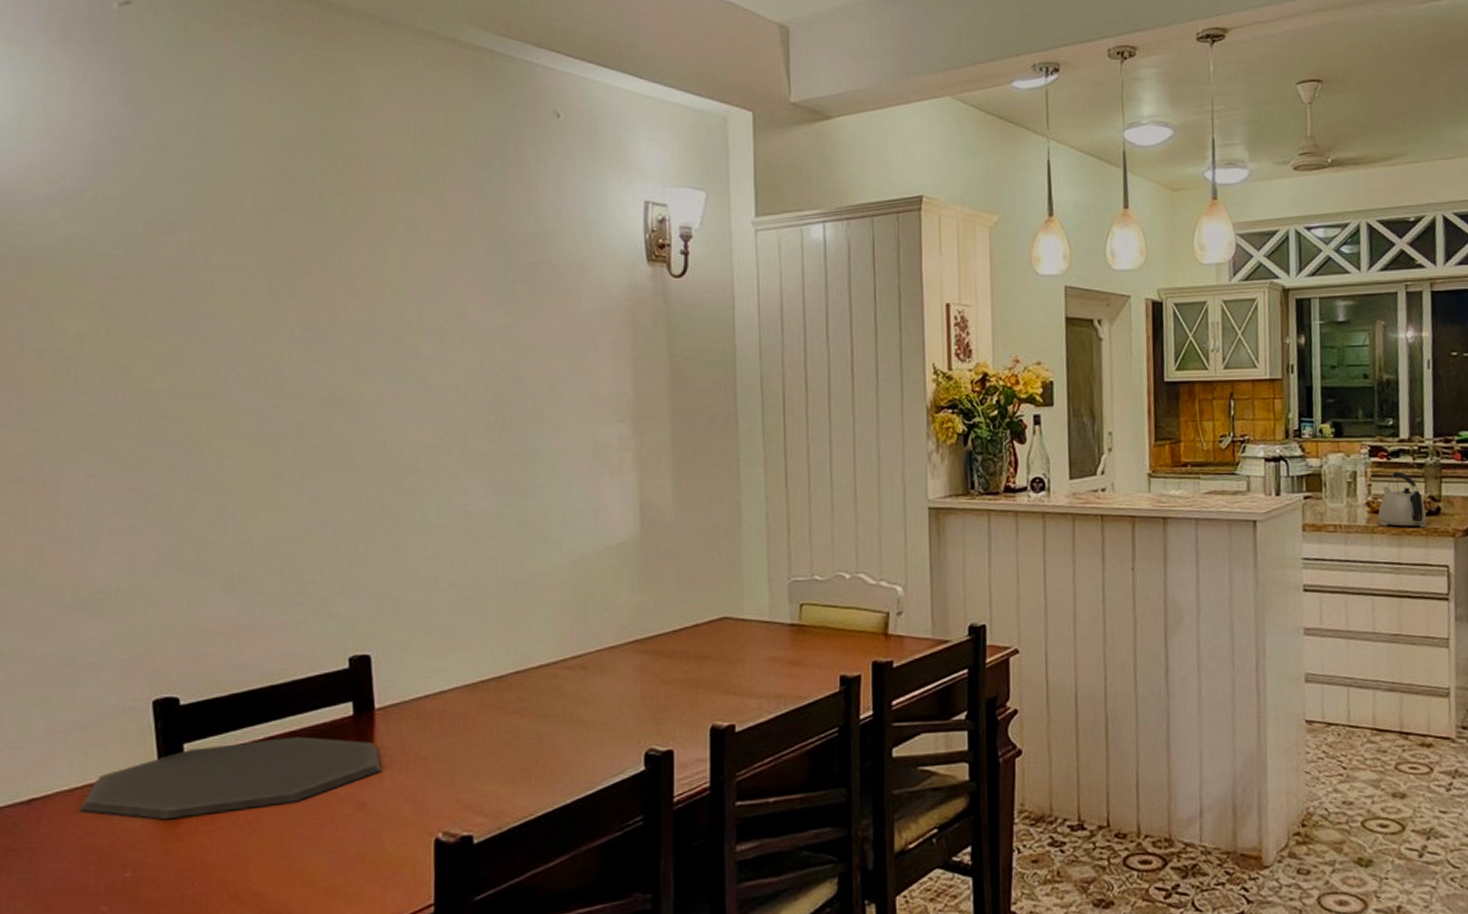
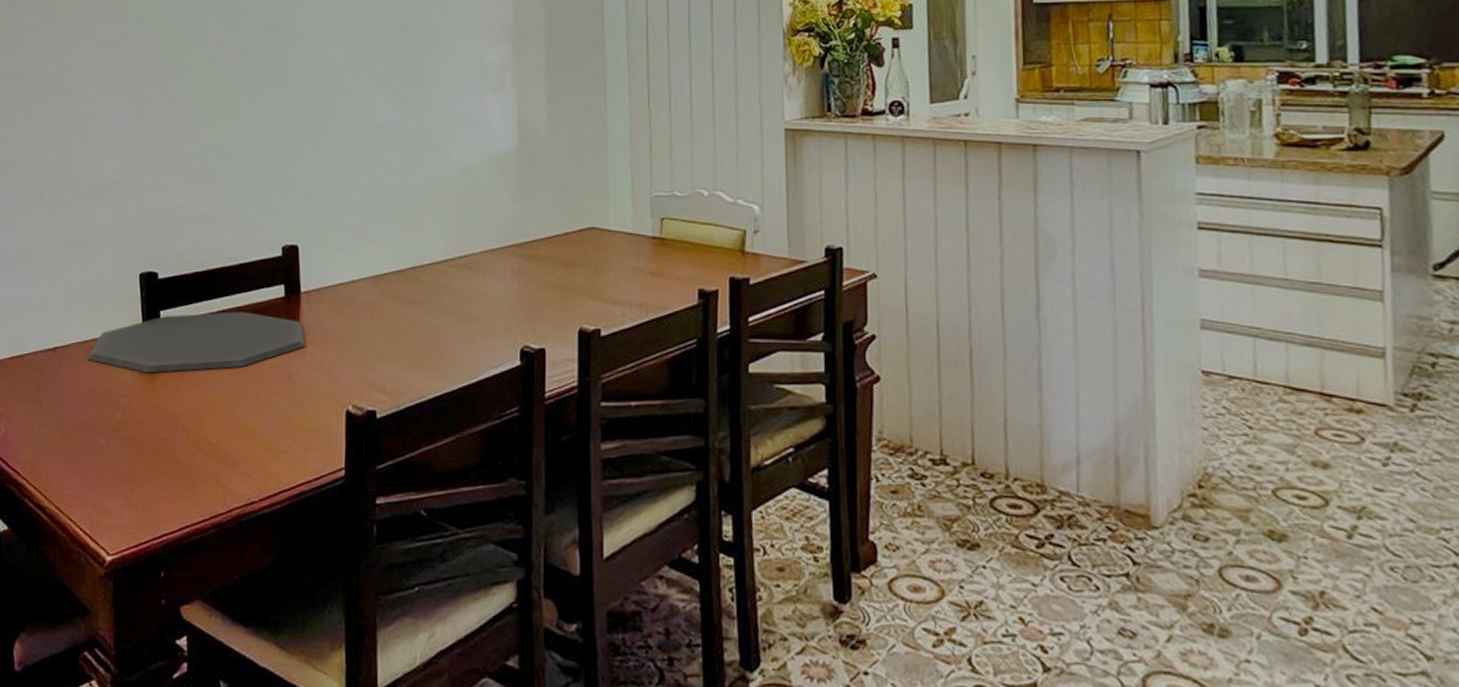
kettle: present [1377,471,1428,528] -> none [1289,100,1354,165]

